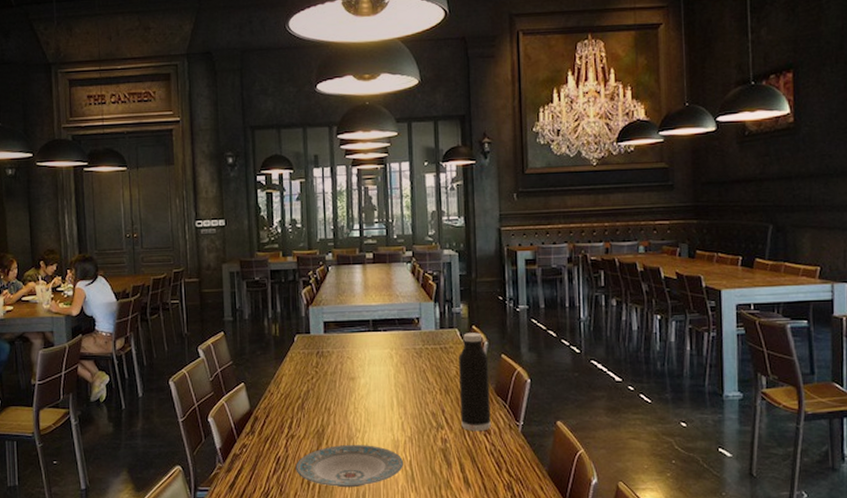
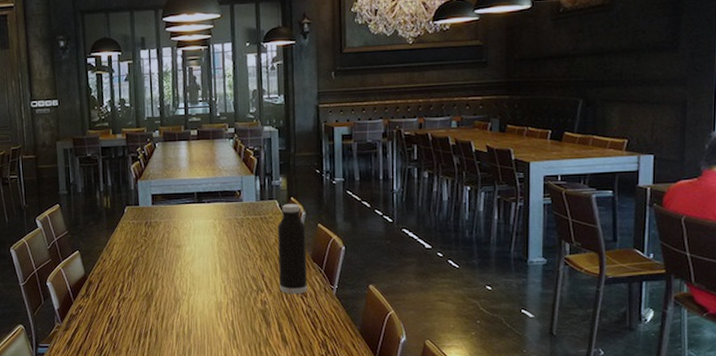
plate: present [295,445,404,488] -> none [127,306,227,345]

